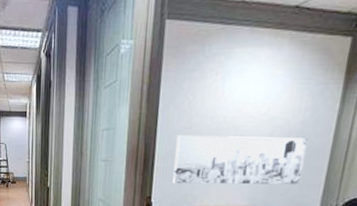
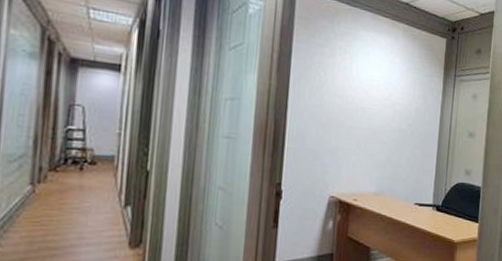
wall art: present [172,135,308,185] -> none [304,112,421,170]

